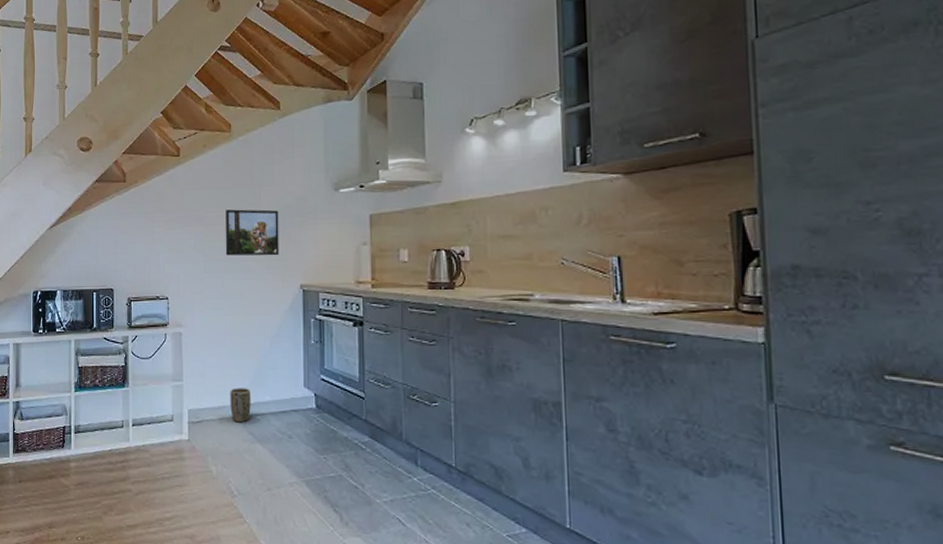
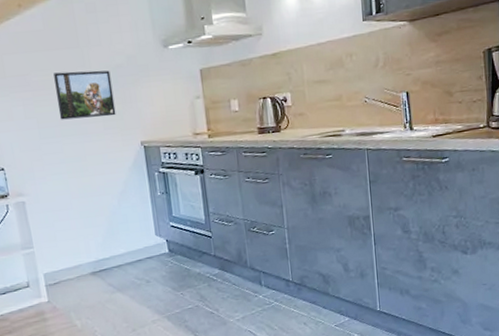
plant pot: present [230,388,251,423] -> none [84,244,108,278]

